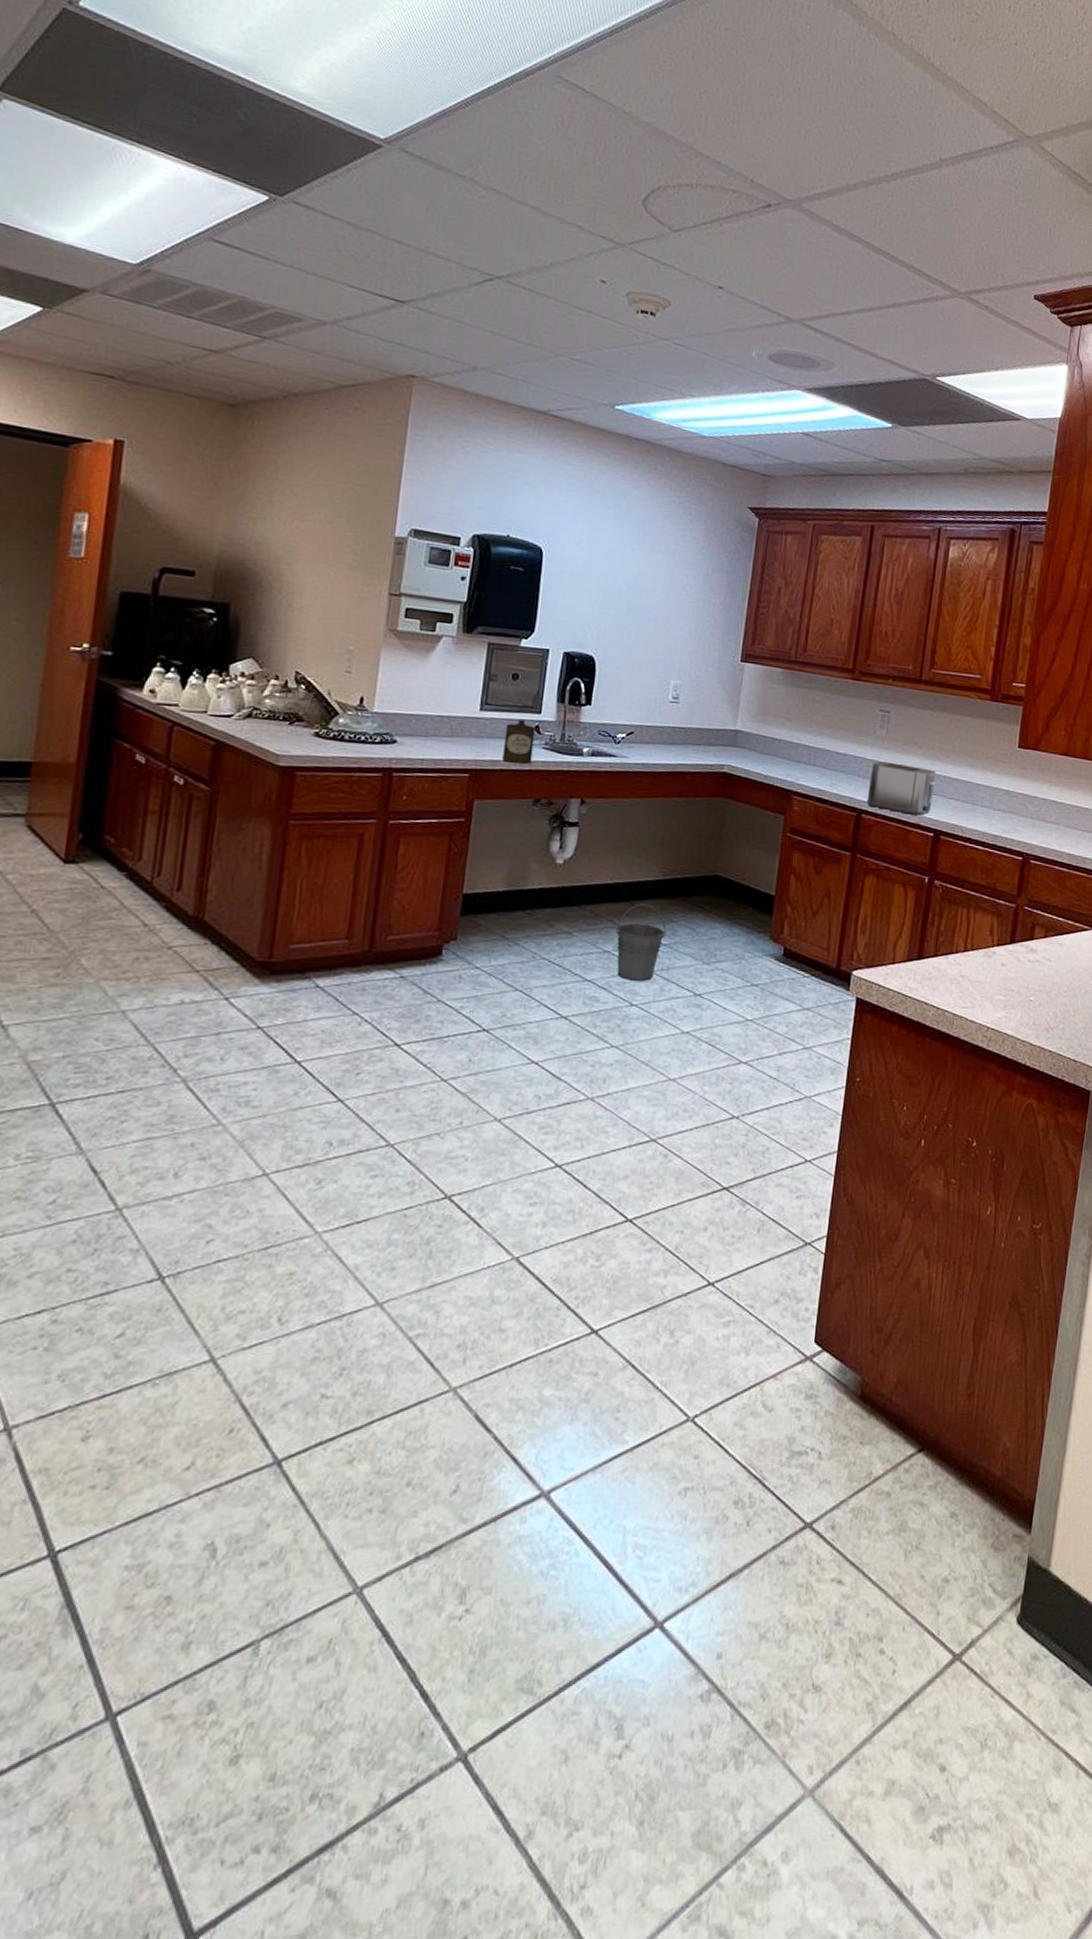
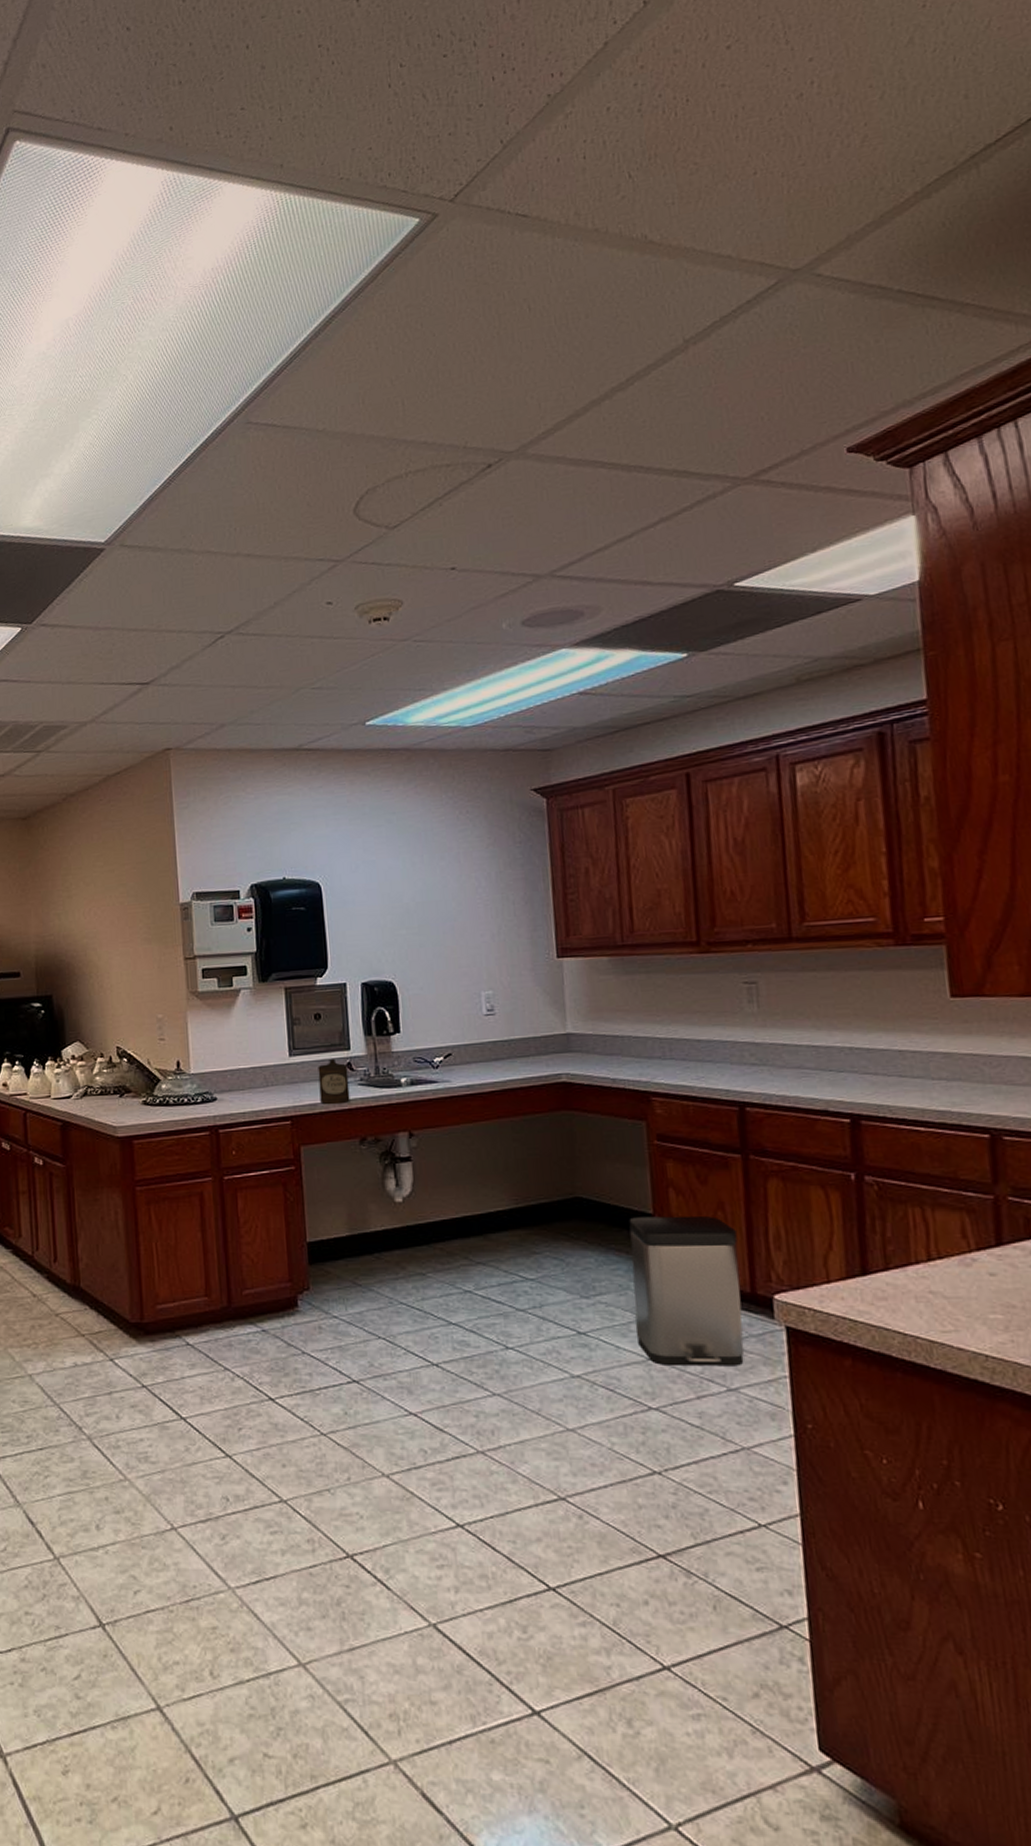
bucket: present [615,904,667,982] -> none [473,1236,531,1323]
pedal bin: none [741,897,835,1029] -> present [629,1215,745,1367]
toaster: present [867,761,936,816] -> none [746,1041,841,1101]

